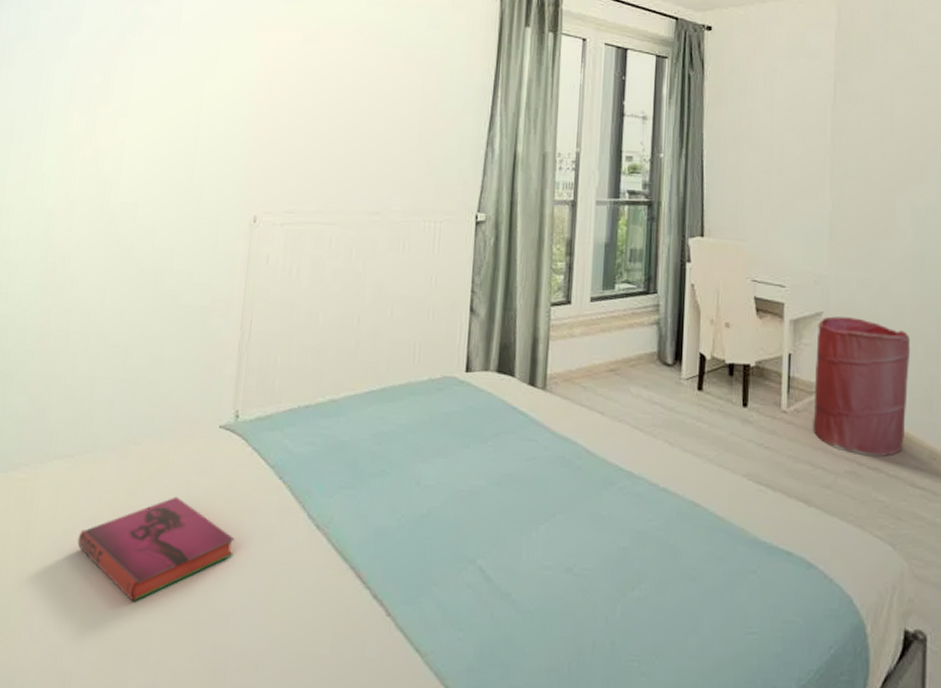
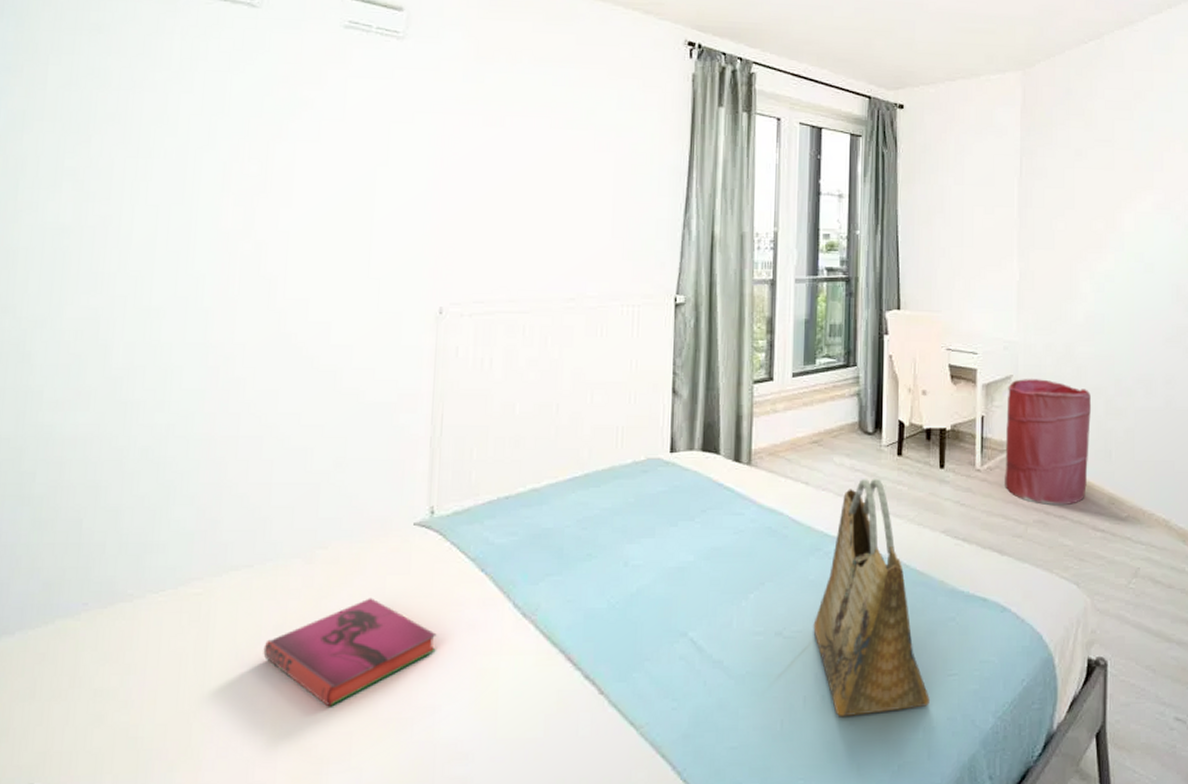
grocery bag: none [605,412,727,668] -> present [813,478,930,717]

